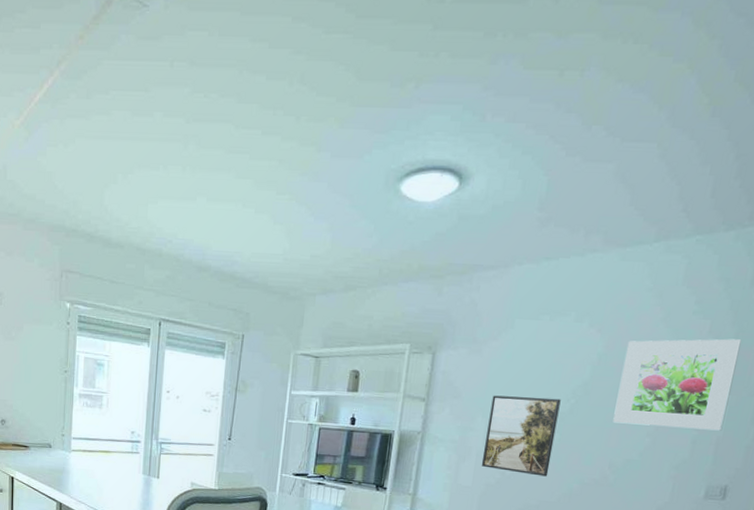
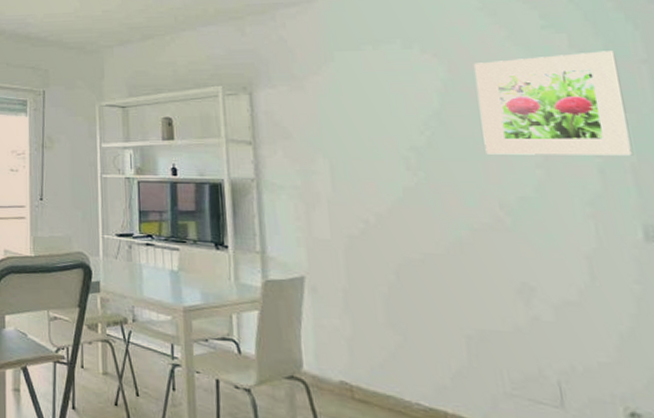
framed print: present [481,395,561,477] -> none [329,132,424,223]

